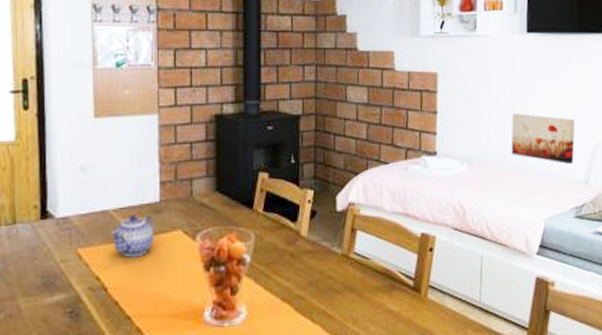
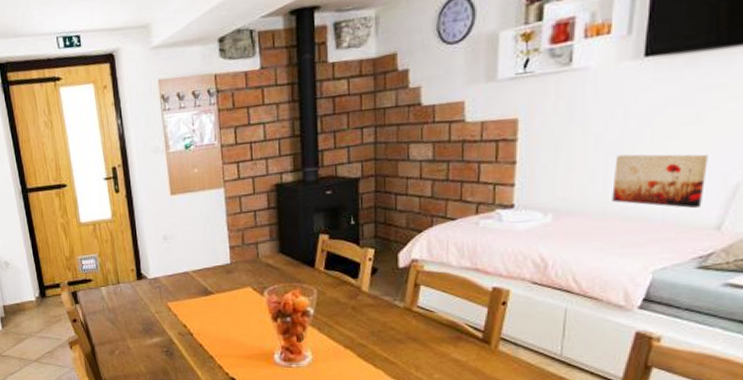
teapot: present [111,215,155,258] -> none [192,275,228,310]

